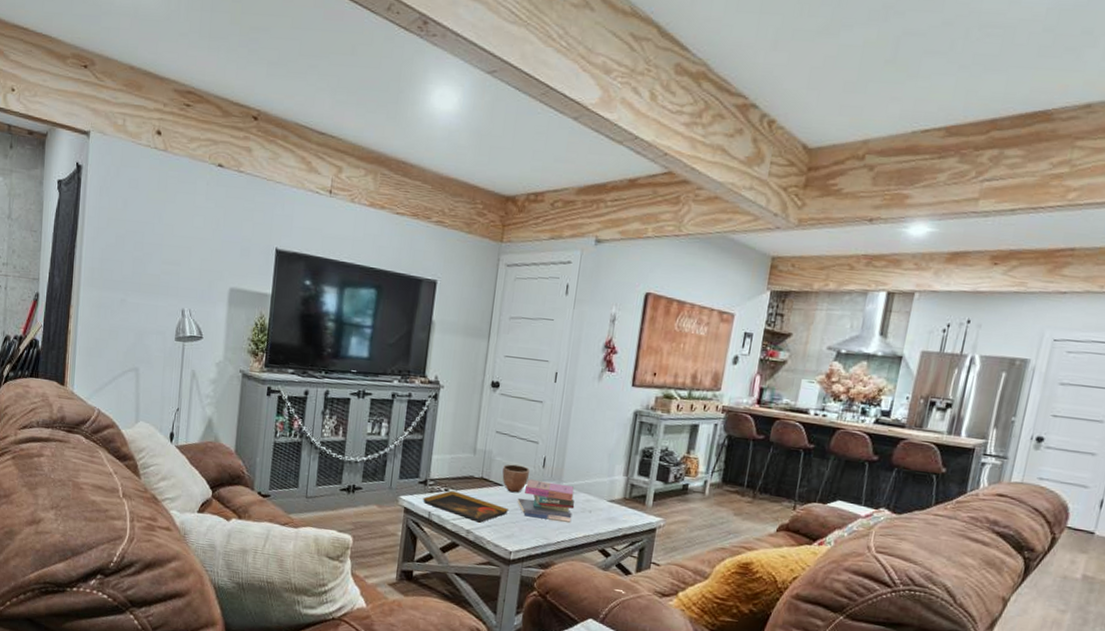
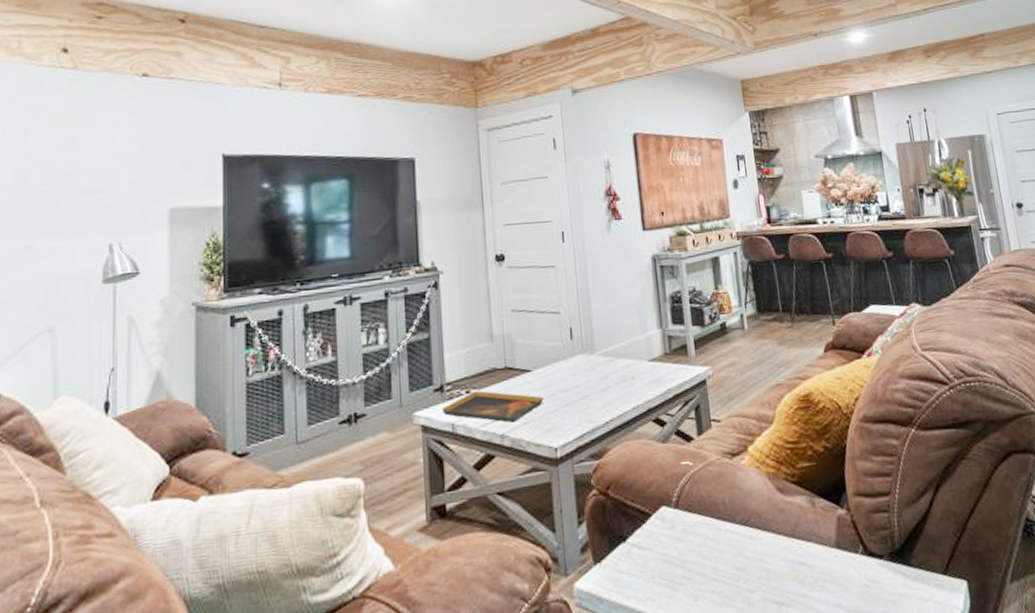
decorative bowl: present [502,464,530,493] -> none [527,342,558,377]
books: present [517,479,575,523] -> none [551,353,615,401]
bouquet: none [935,373,996,441] -> present [921,156,975,221]

